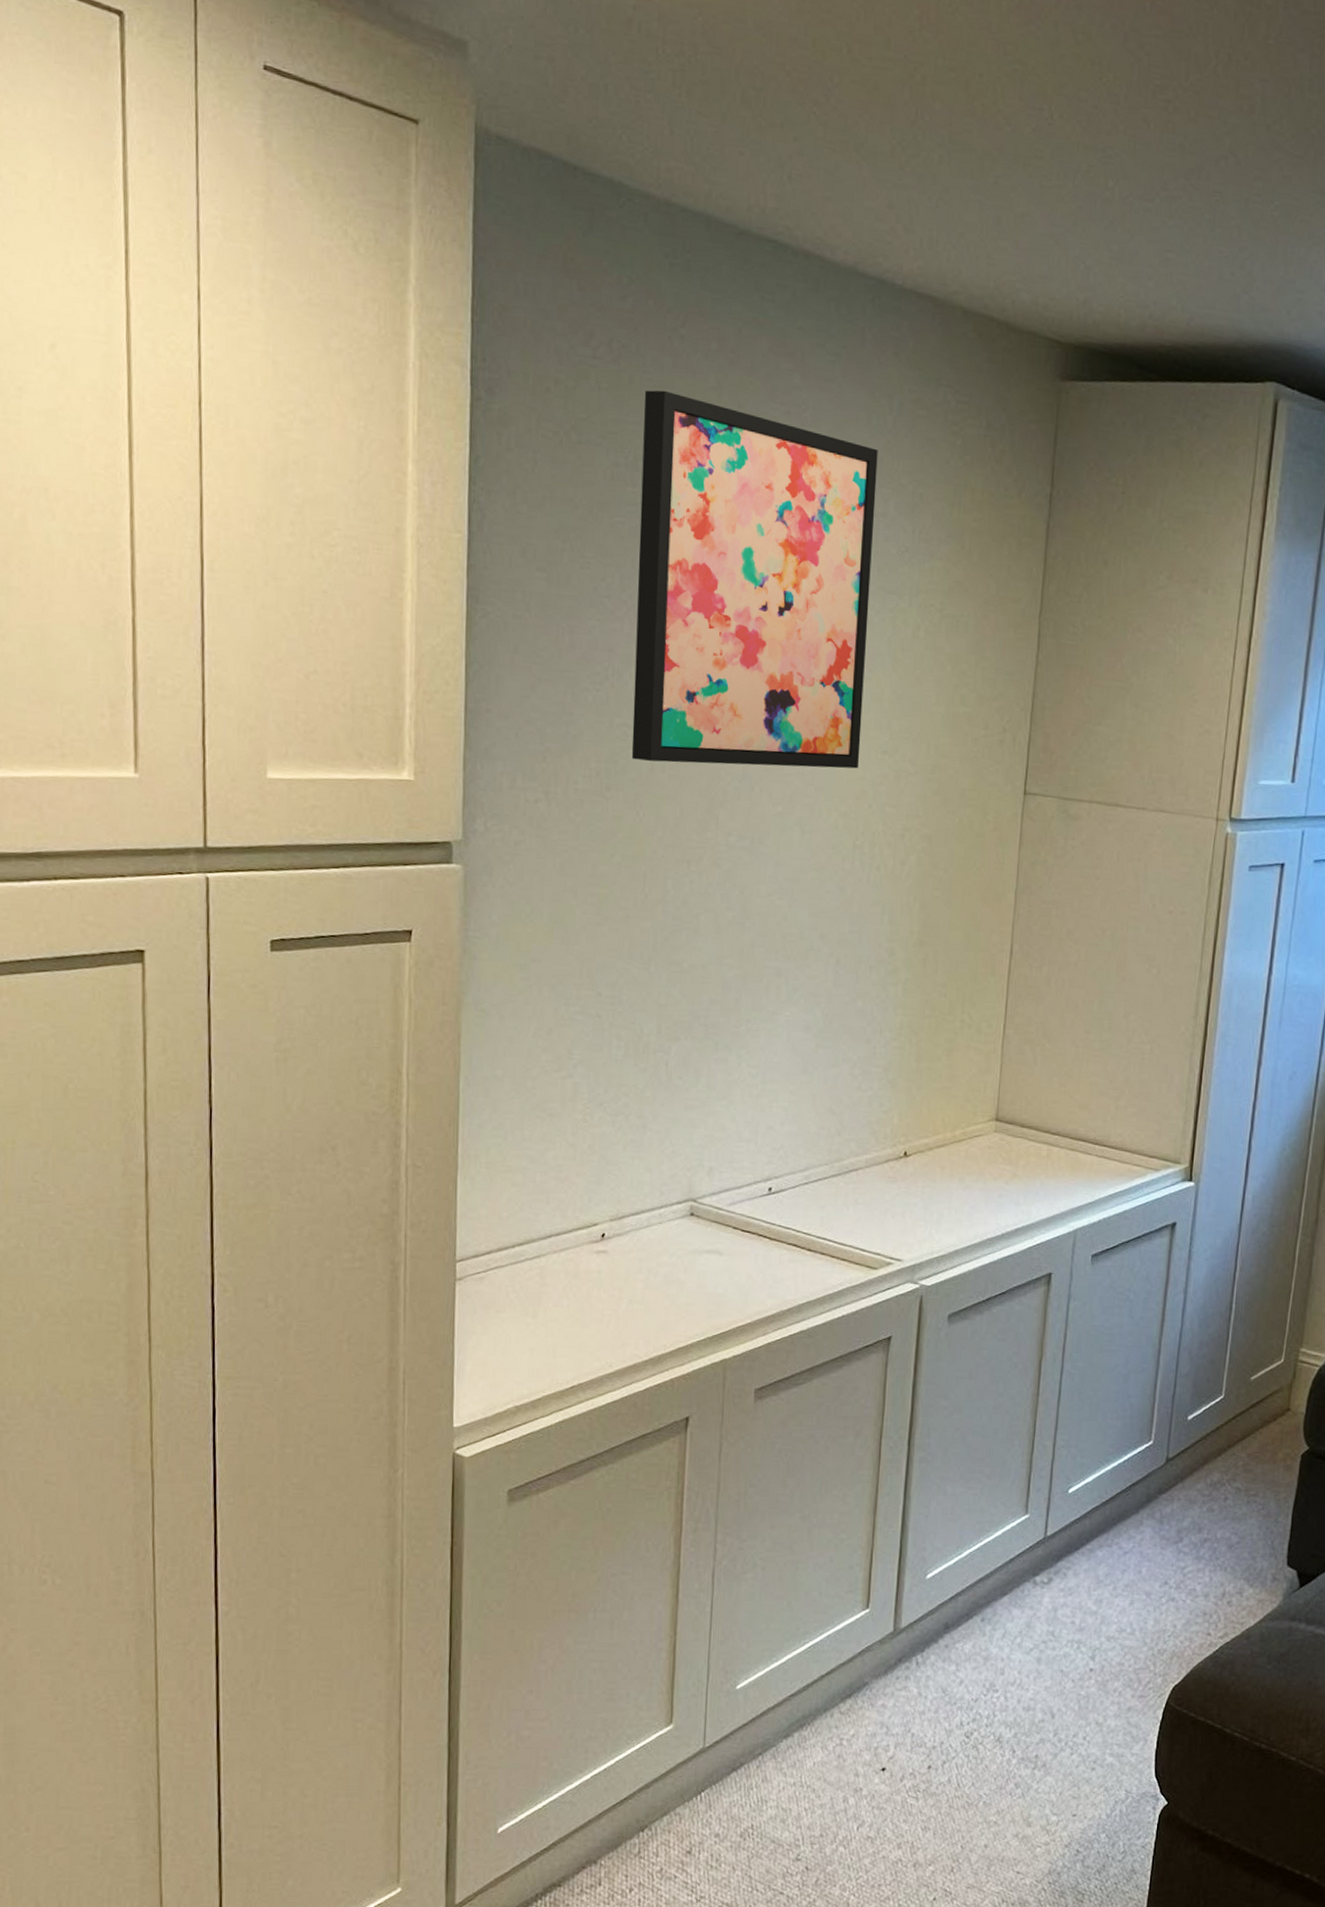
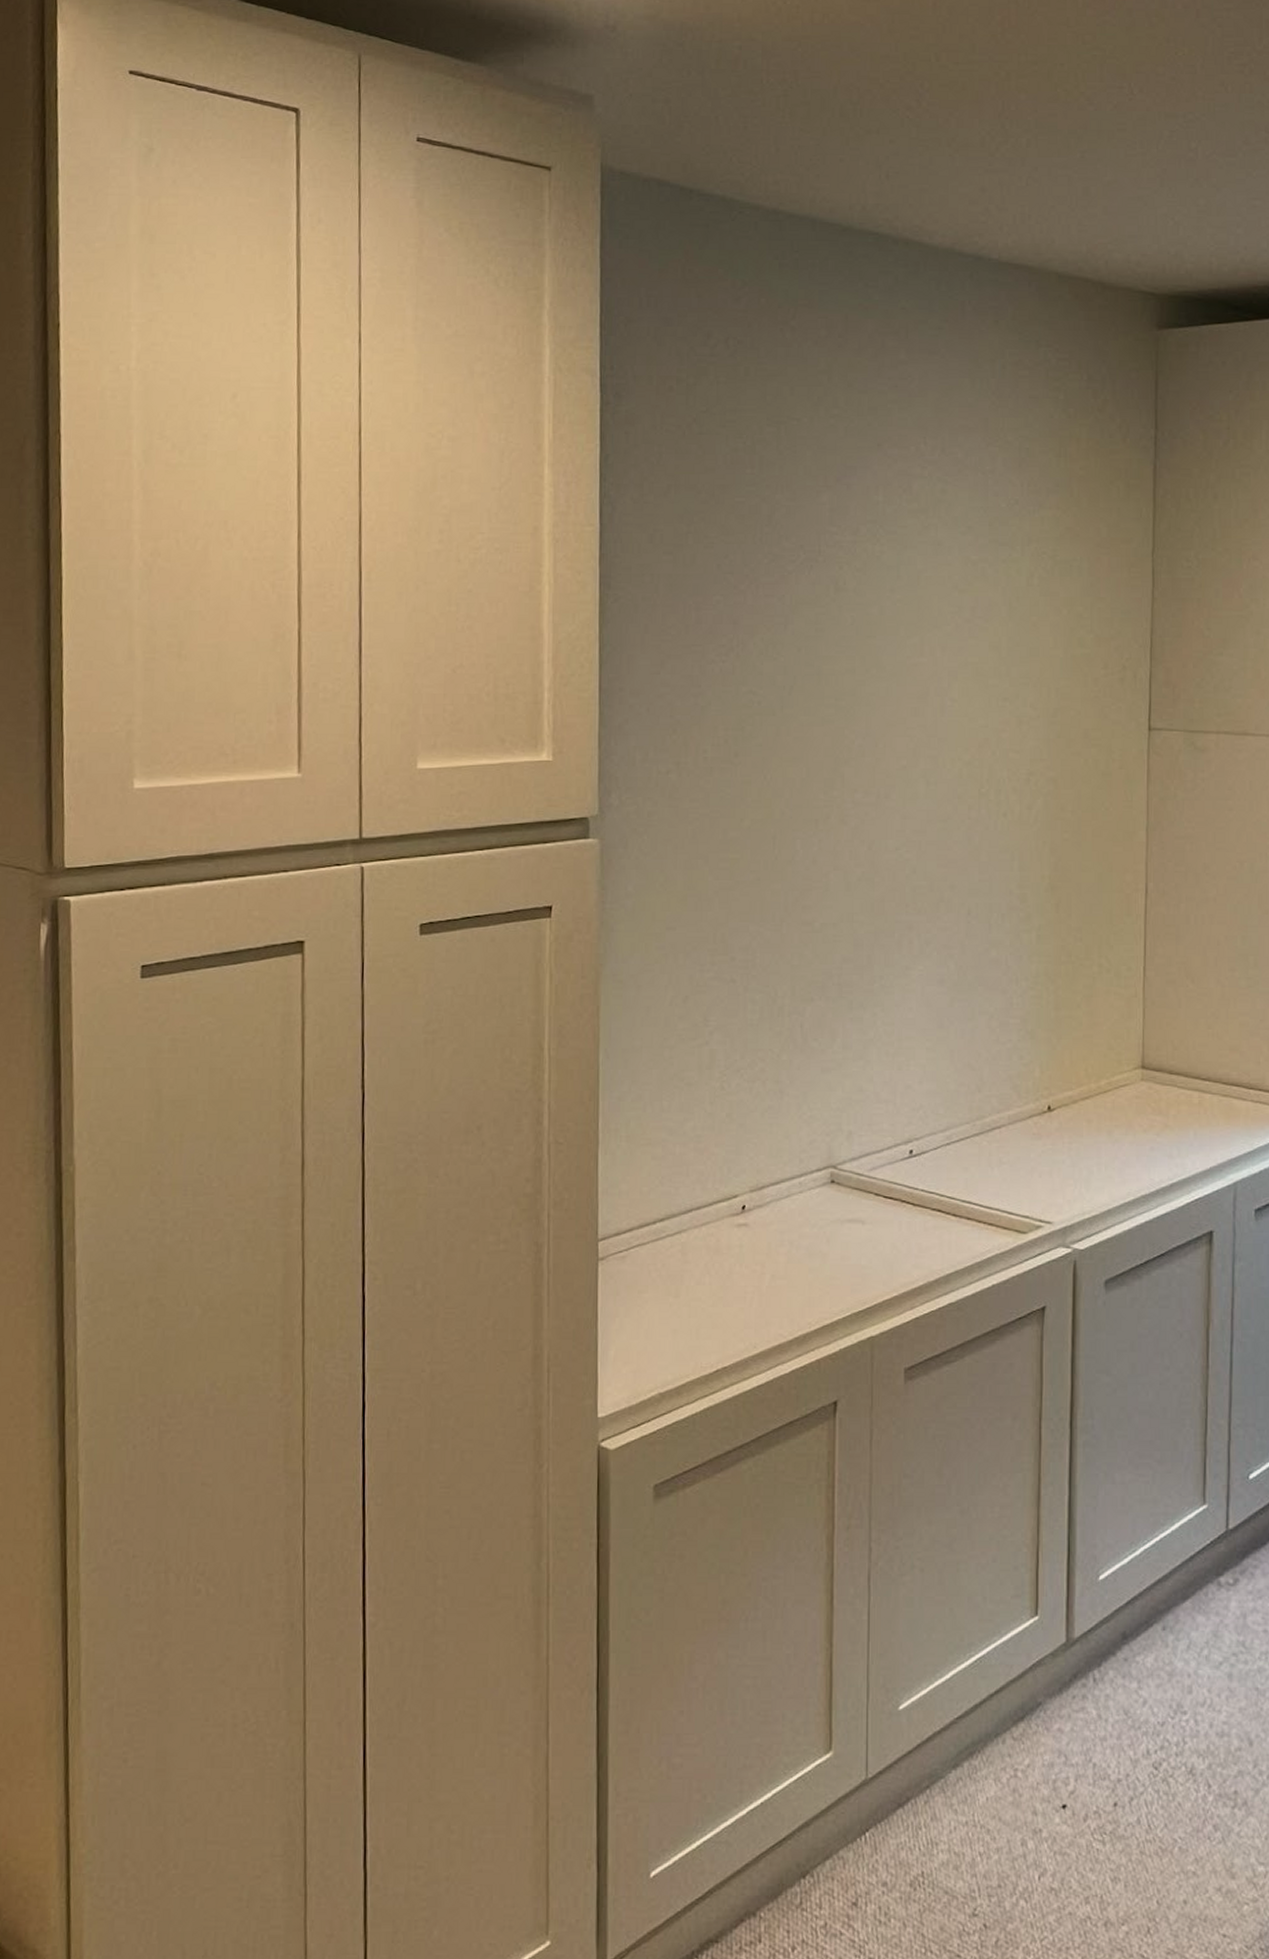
wall art: present [631,390,878,769] -> none [757,378,983,725]

